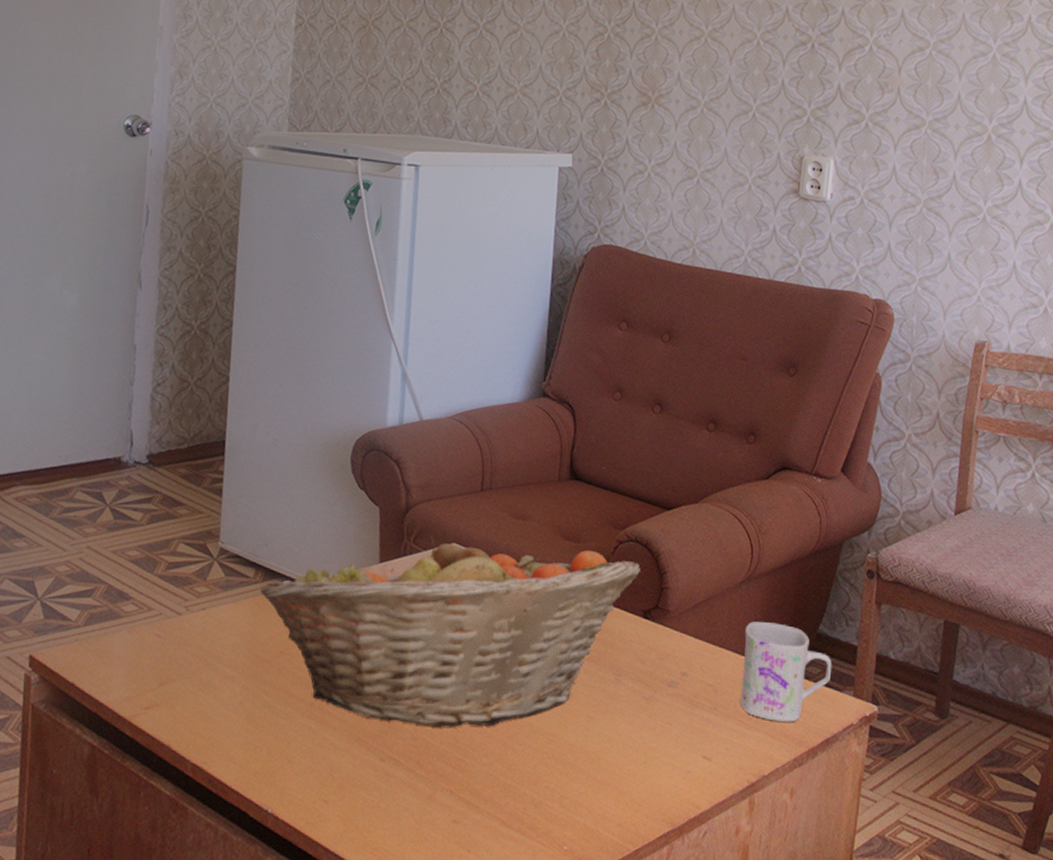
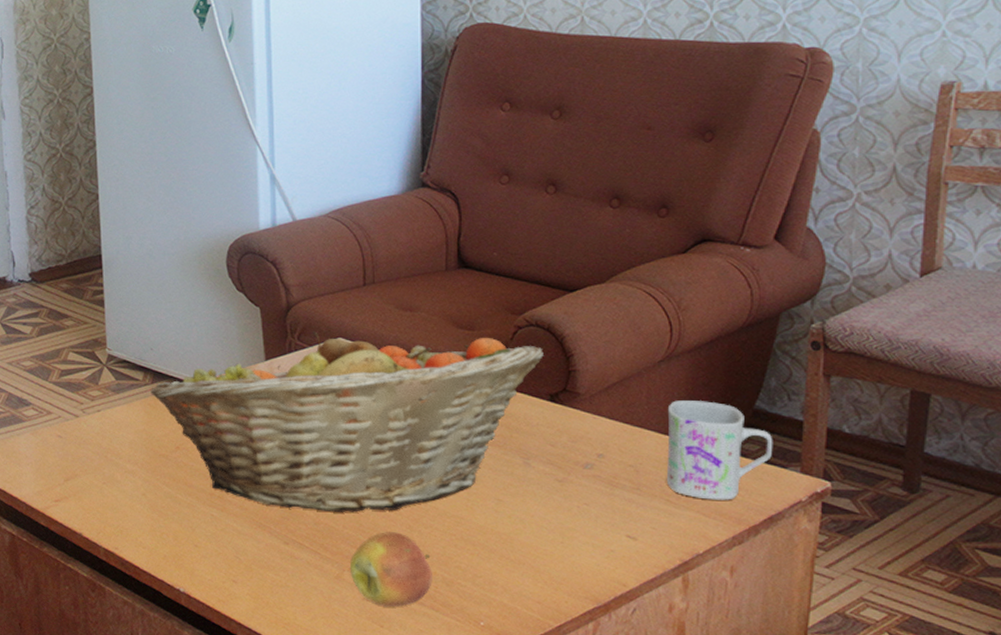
apple: none [443,748,522,830] -> present [350,531,432,607]

